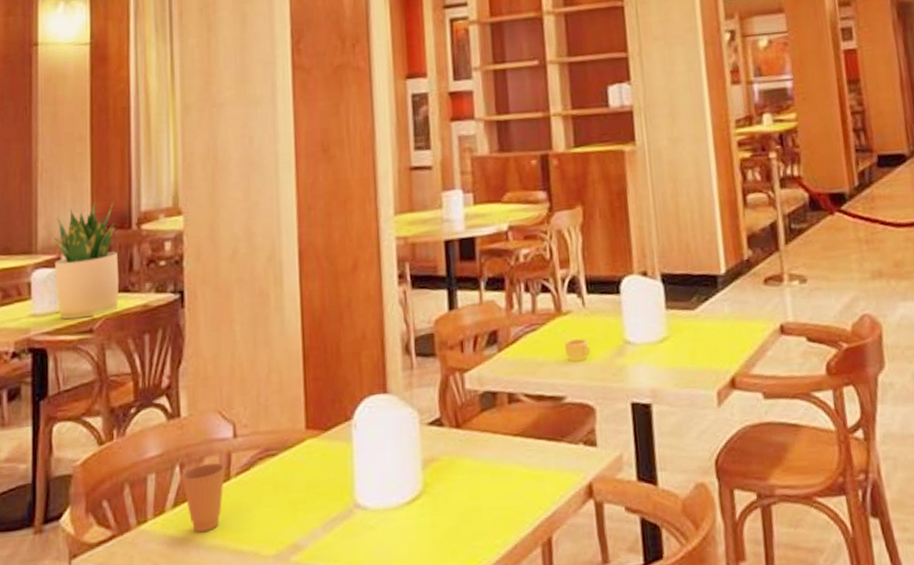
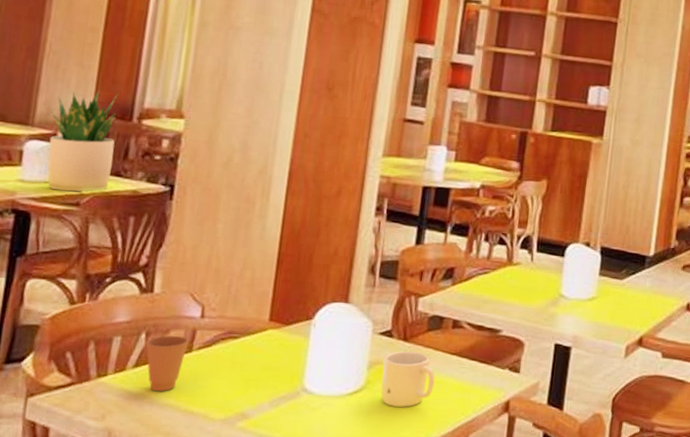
mug: none [438,438,501,511] -> present [380,350,435,407]
cup: present [565,338,591,362] -> none [509,285,531,305]

